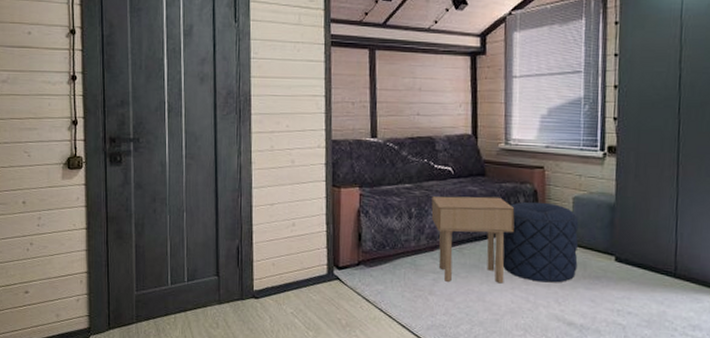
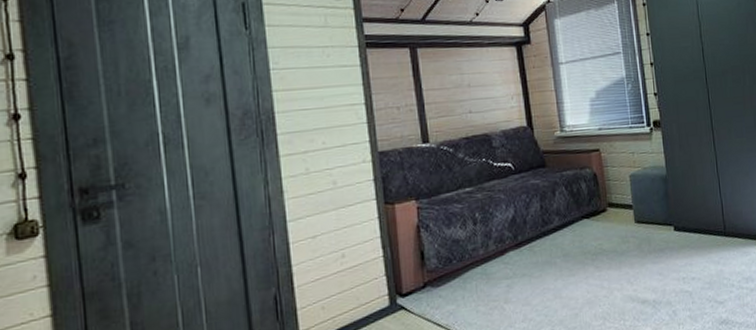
side table: present [431,196,515,284] -> none [495,186,580,285]
pouf: present [502,202,579,283] -> none [570,184,643,266]

